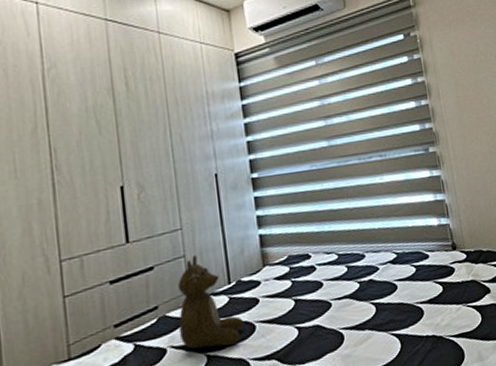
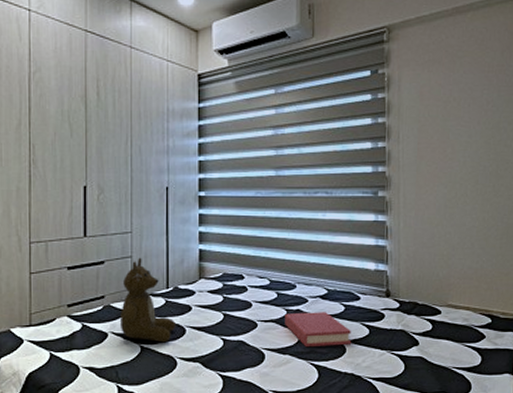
hardback book: none [358,276,428,318] -> present [285,312,352,348]

